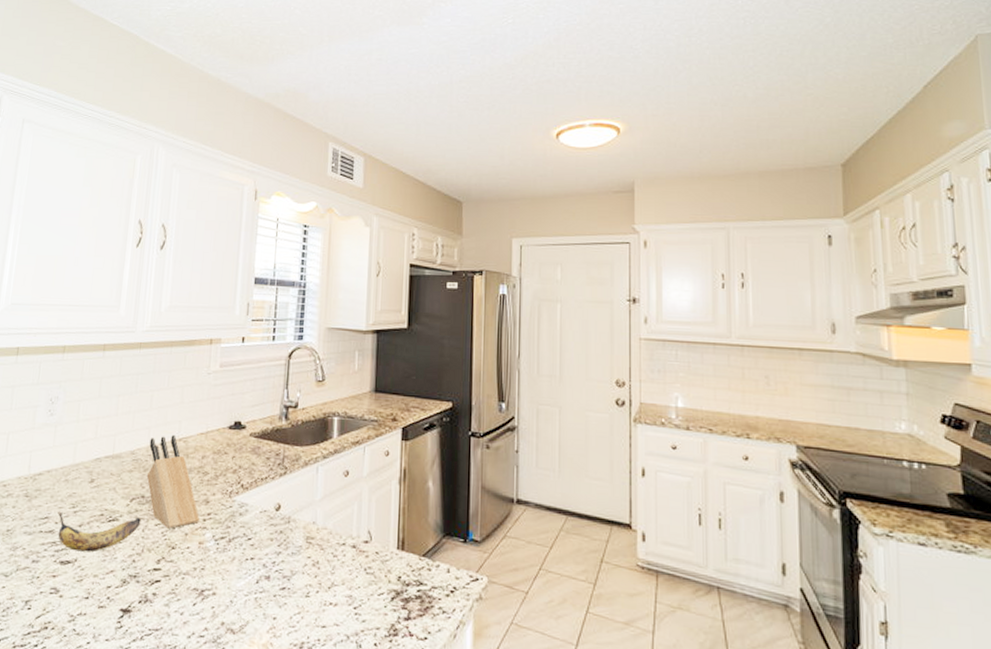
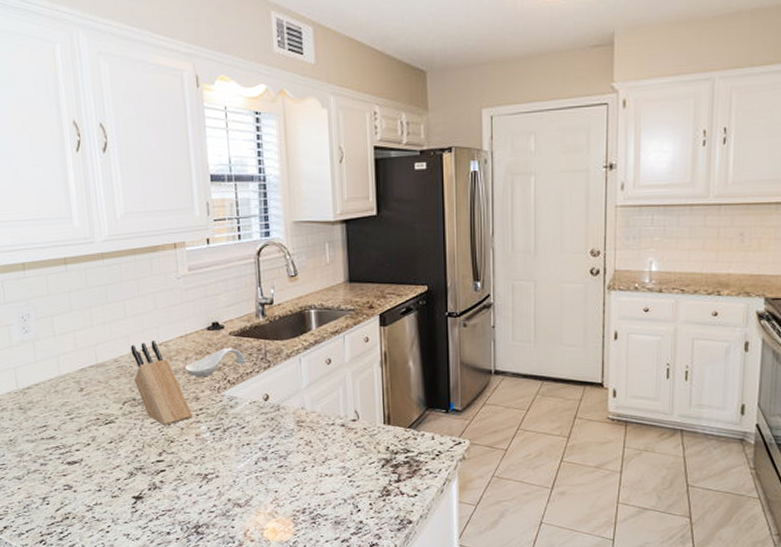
banana: present [57,511,141,552] -> none [54,418,137,452]
spoon rest: none [199,450,263,479] -> present [184,348,246,378]

